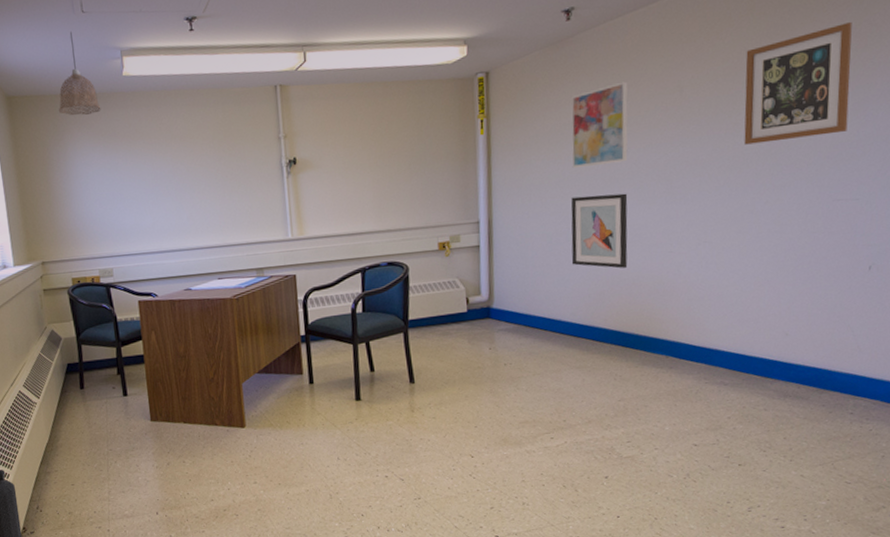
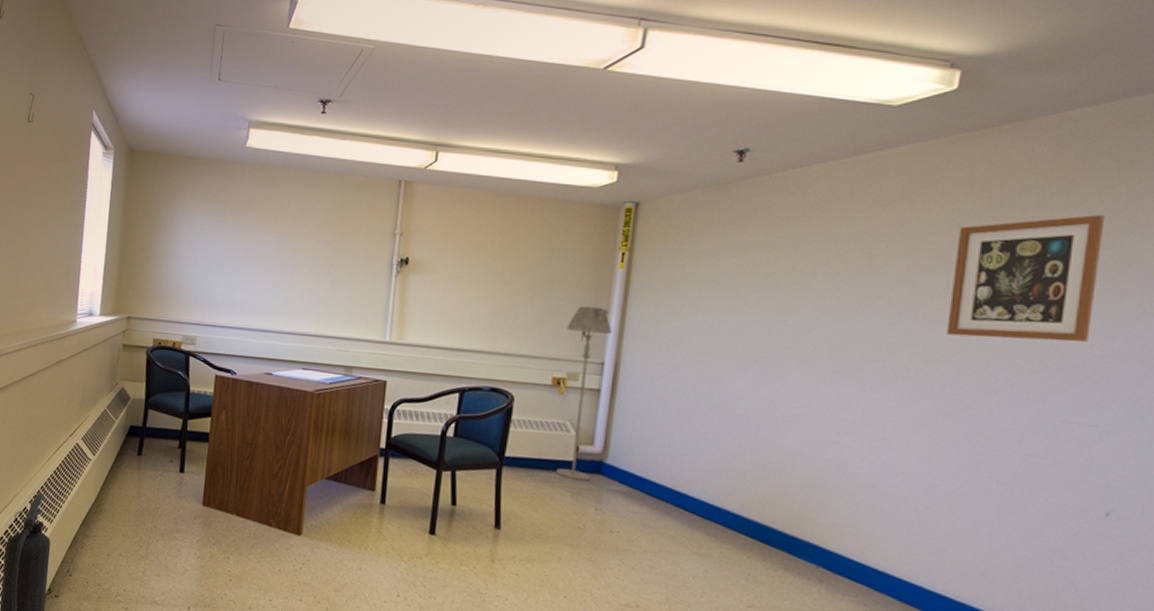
pendant lamp: present [59,31,101,116] -> none [176,96,218,179]
floor lamp: none [443,172,483,328] -> present [556,305,612,481]
wall art: present [571,81,628,169] -> none [724,238,805,328]
wall art: present [571,193,628,269] -> none [709,356,789,450]

